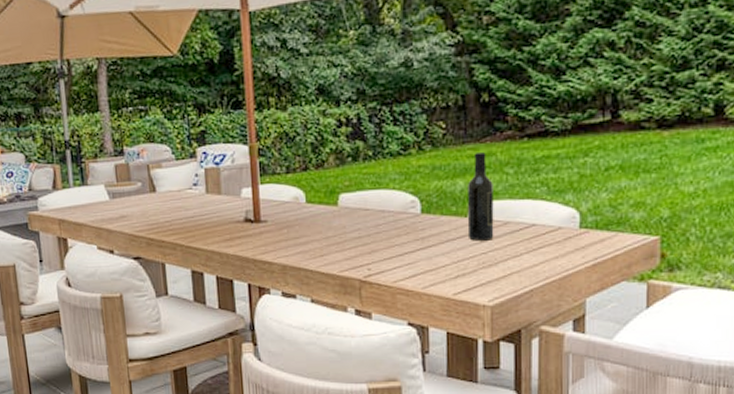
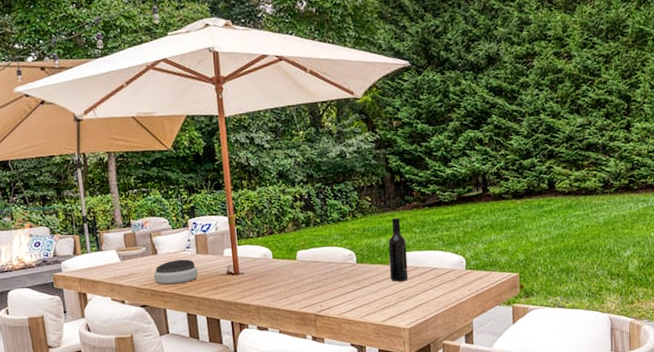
bowl: none [150,200,207,232] -> present [153,259,198,285]

